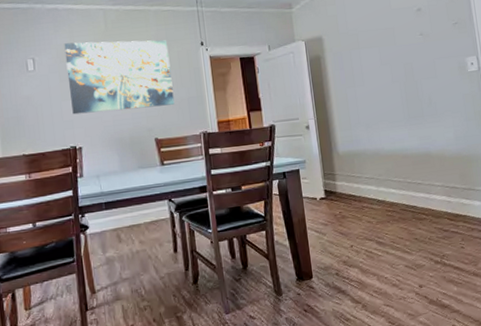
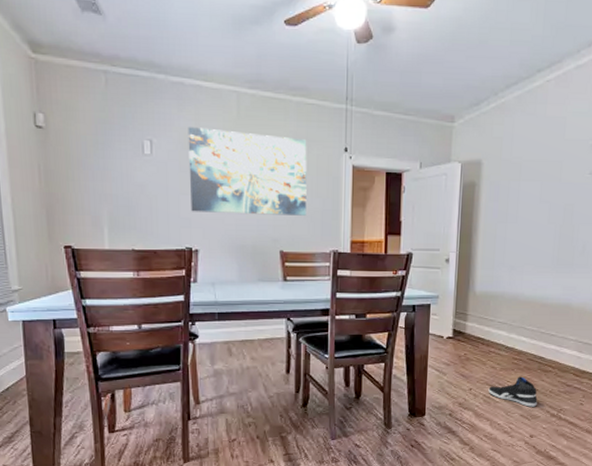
sneaker: none [369,227,419,257] -> present [488,376,538,407]

